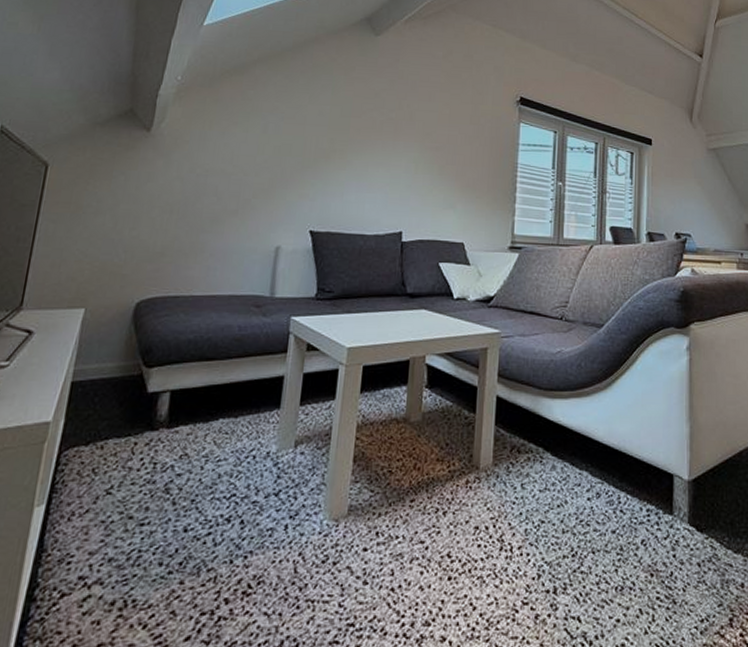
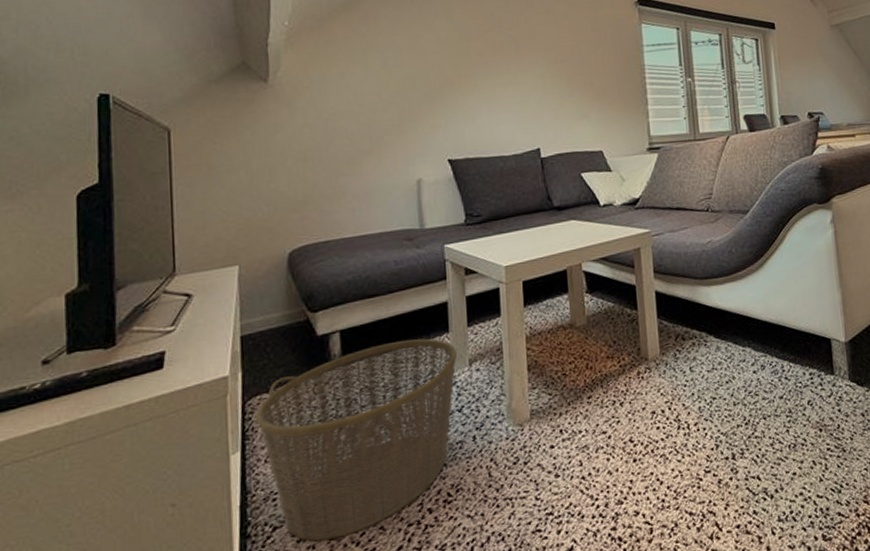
basket: none [68,411,285,617] -> present [256,338,458,541]

